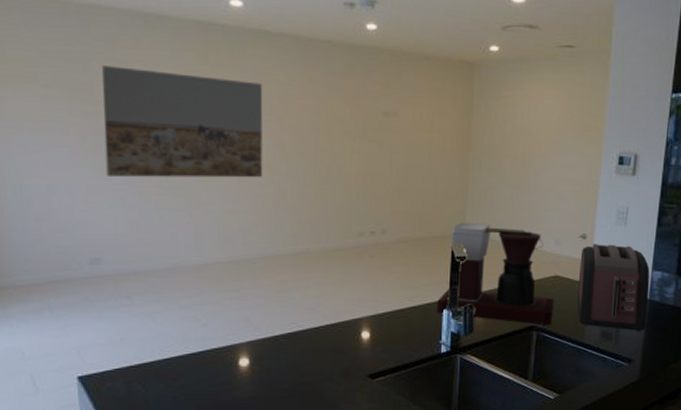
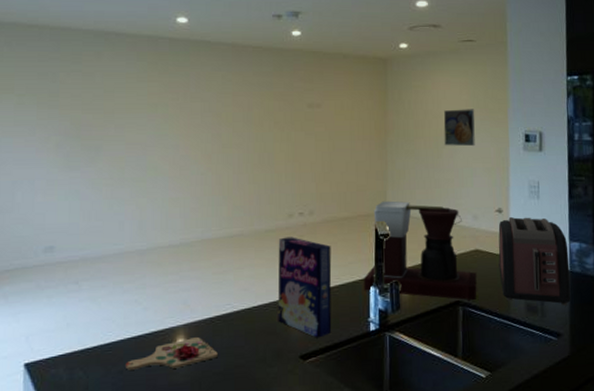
wall art: present [102,66,263,178] -> none [65,76,203,171]
cutting board: none [185,354,283,385] -> present [125,336,218,370]
cereal box: none [346,256,404,358] -> present [277,237,332,338]
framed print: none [531,125,568,167] -> present [443,109,475,147]

